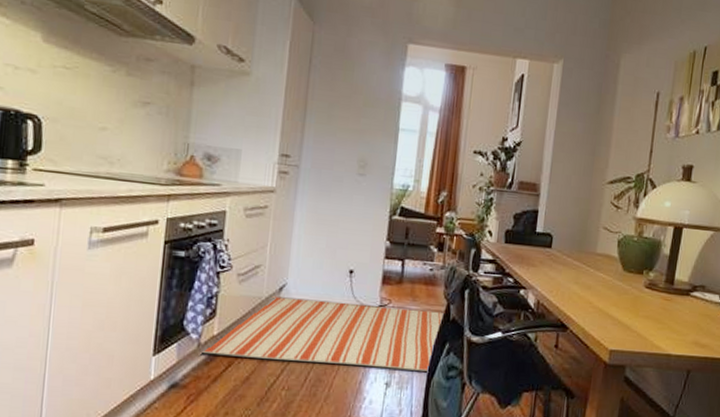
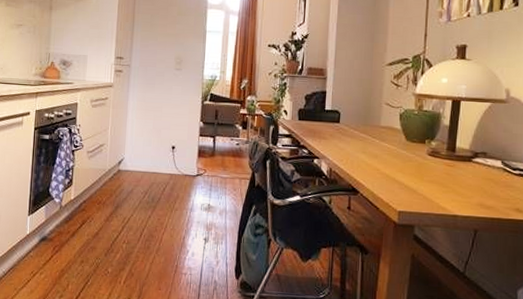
rug: present [203,296,445,371] -> none [64,168,251,229]

